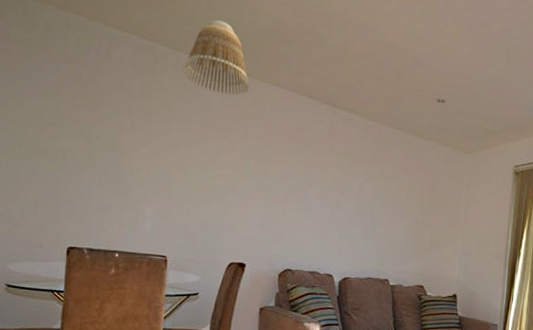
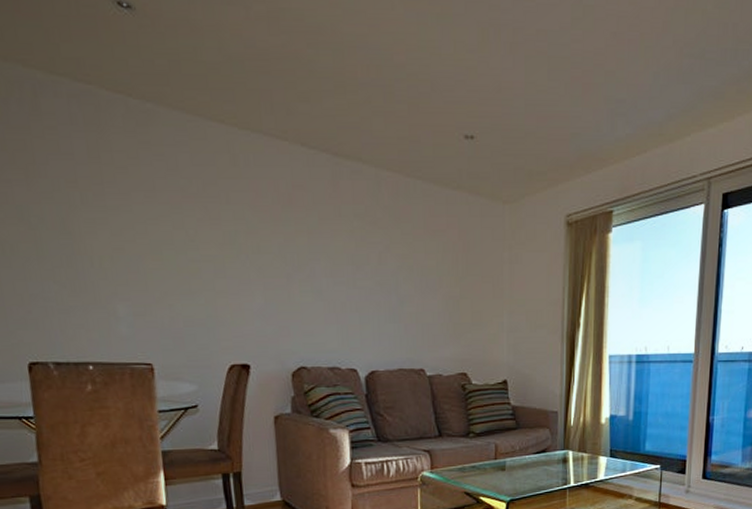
lamp shade: present [182,20,249,95] -> none [135,49,225,150]

